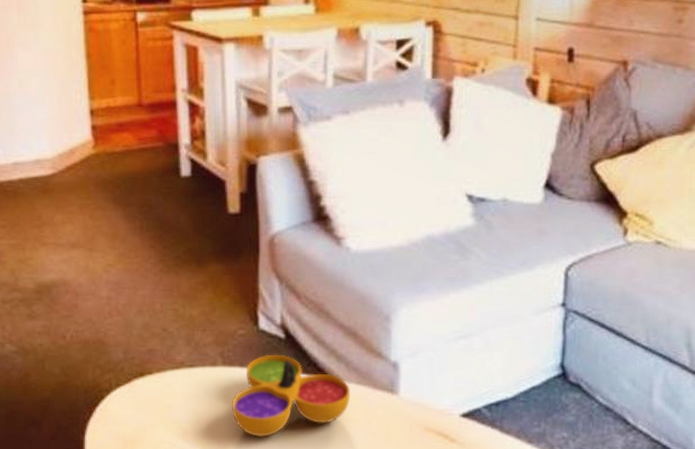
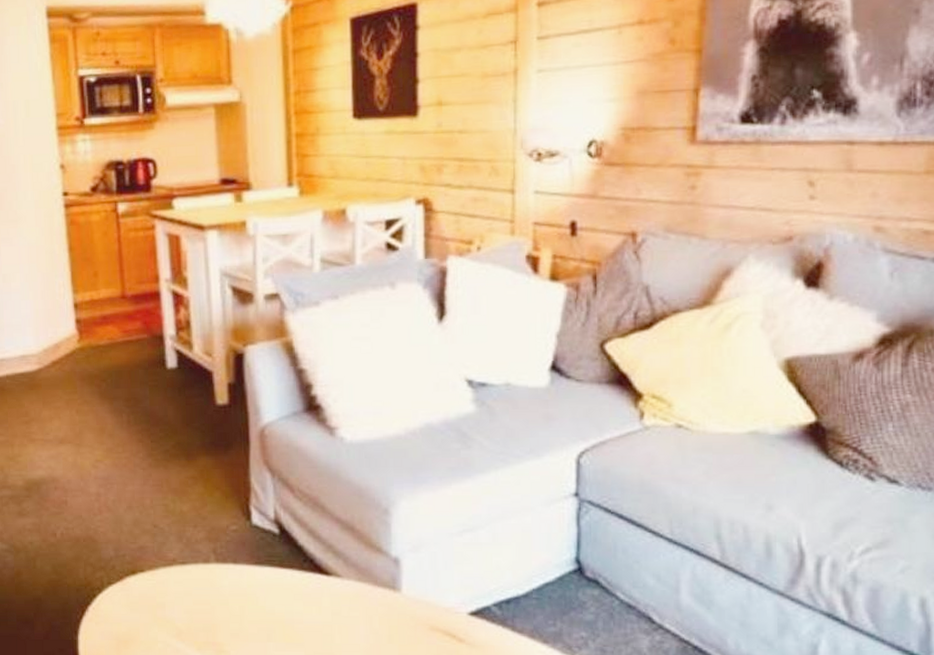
decorative bowl: present [231,354,350,438] -> none [225,550,350,638]

